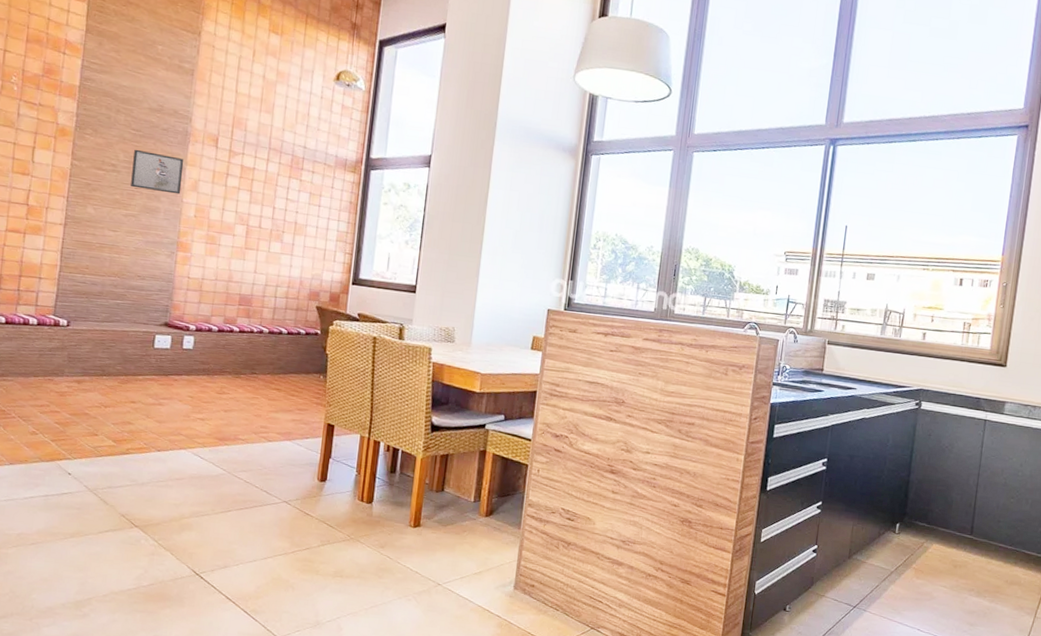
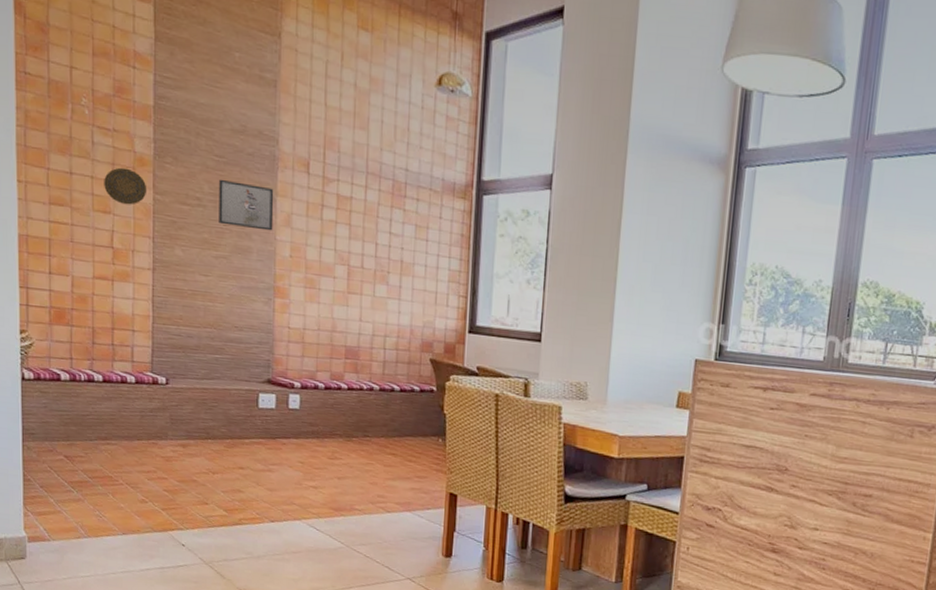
decorative plate: none [25,136,66,169] -> present [104,167,147,205]

